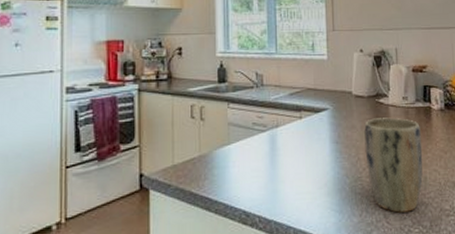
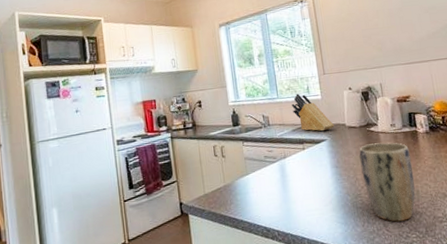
knife block: none [292,50,339,99] -> present [292,93,334,132]

